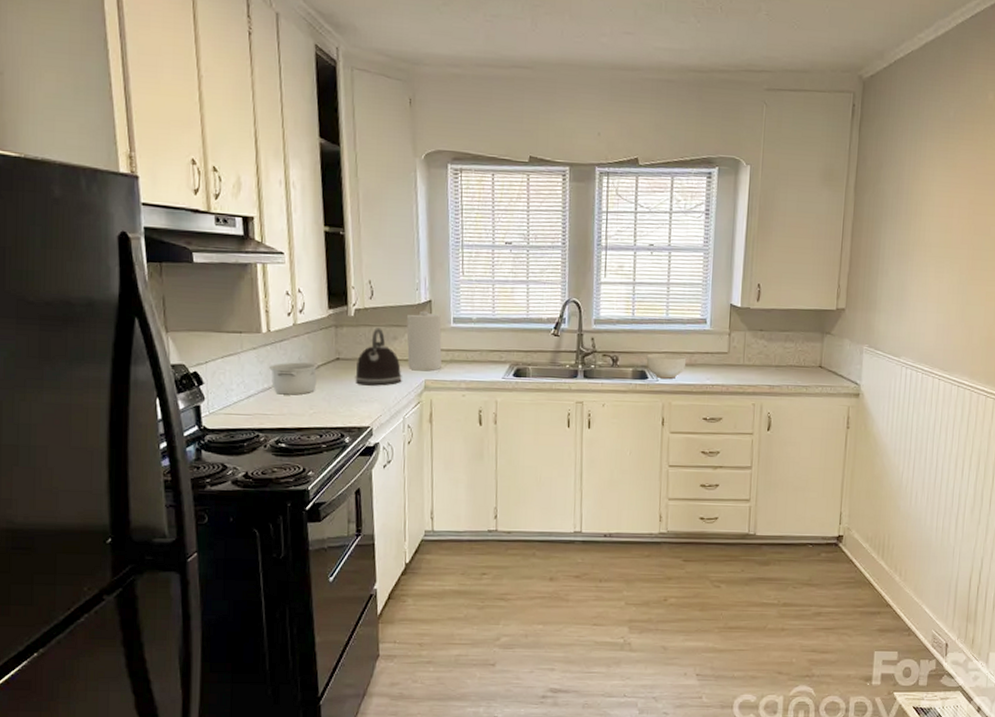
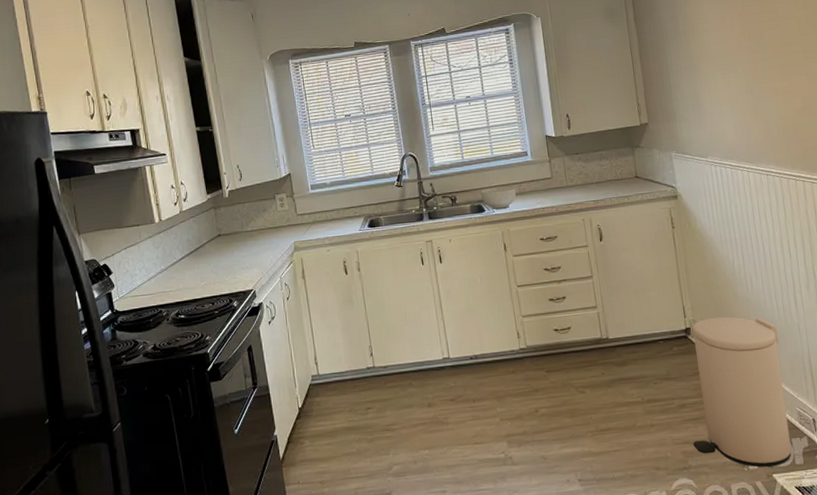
cooking pot: present [269,362,319,395] -> none [164,242,205,273]
kettle: present [355,328,402,386] -> none [235,203,275,255]
paper towel holder: present [406,310,442,371] -> none [272,183,306,236]
pedal bin: none [821,528,931,684] -> present [692,316,792,467]

